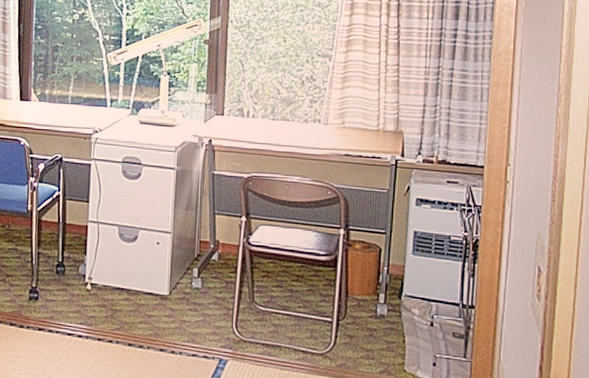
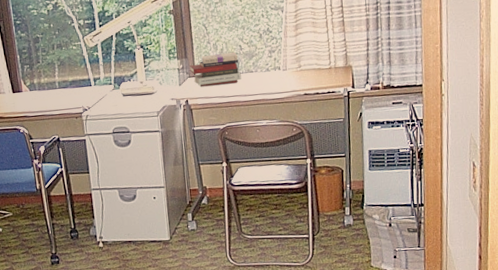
books: none [218,93,275,130] -> present [189,52,242,86]

